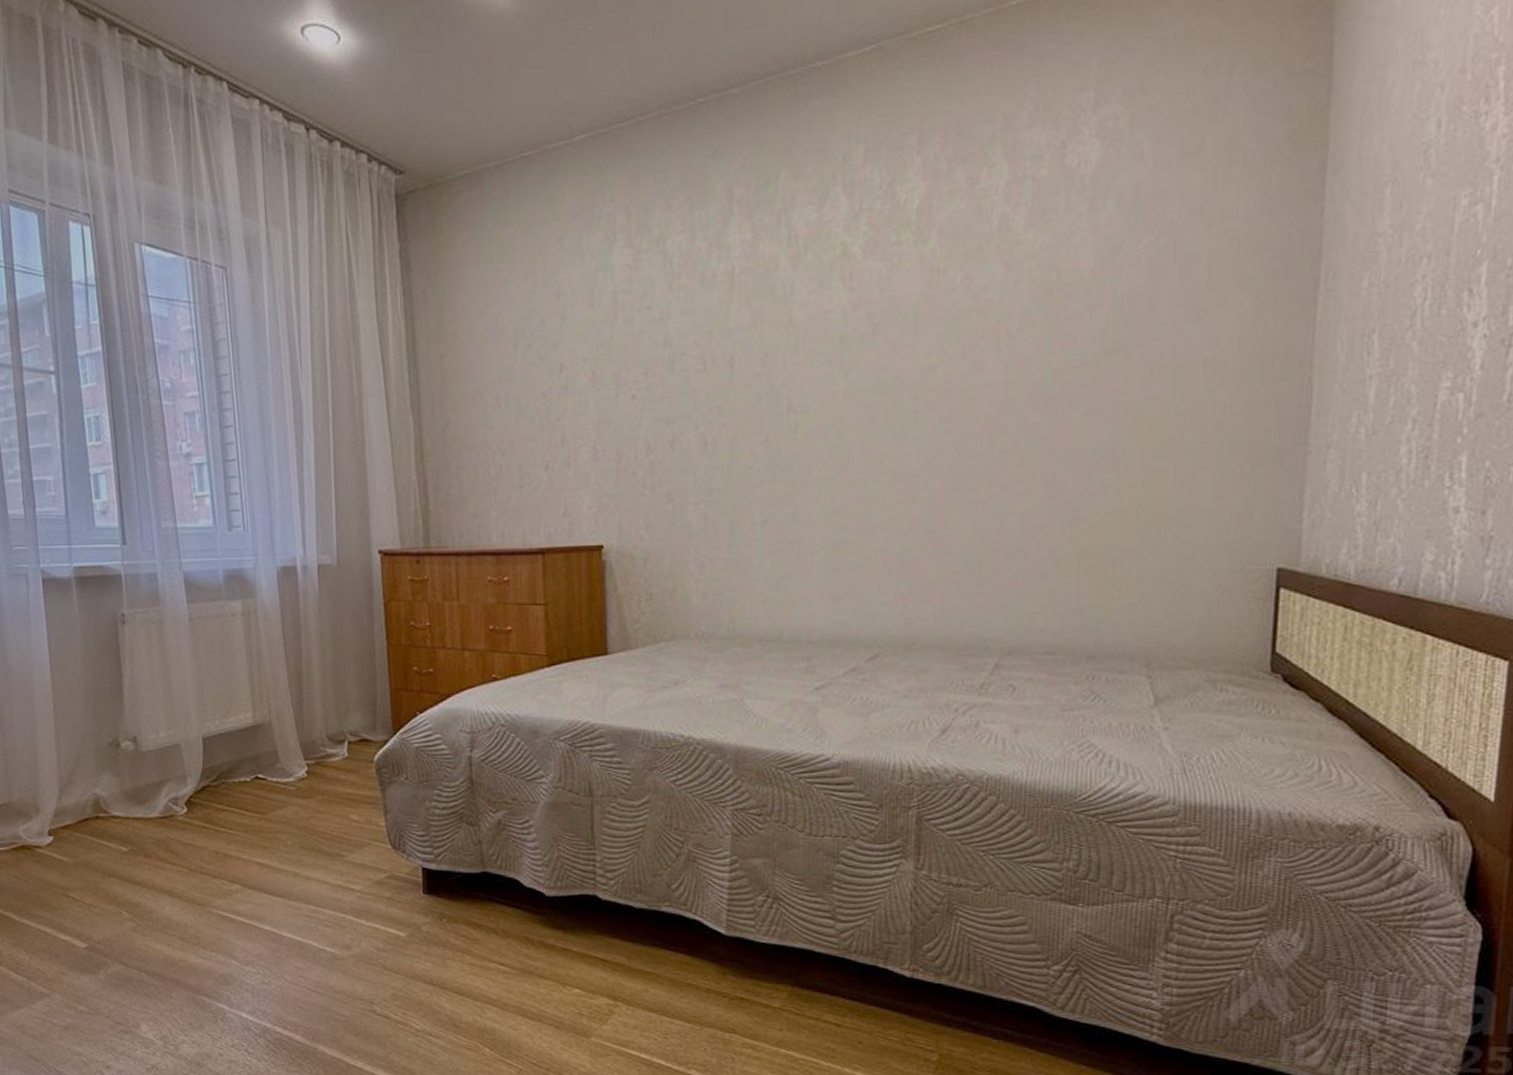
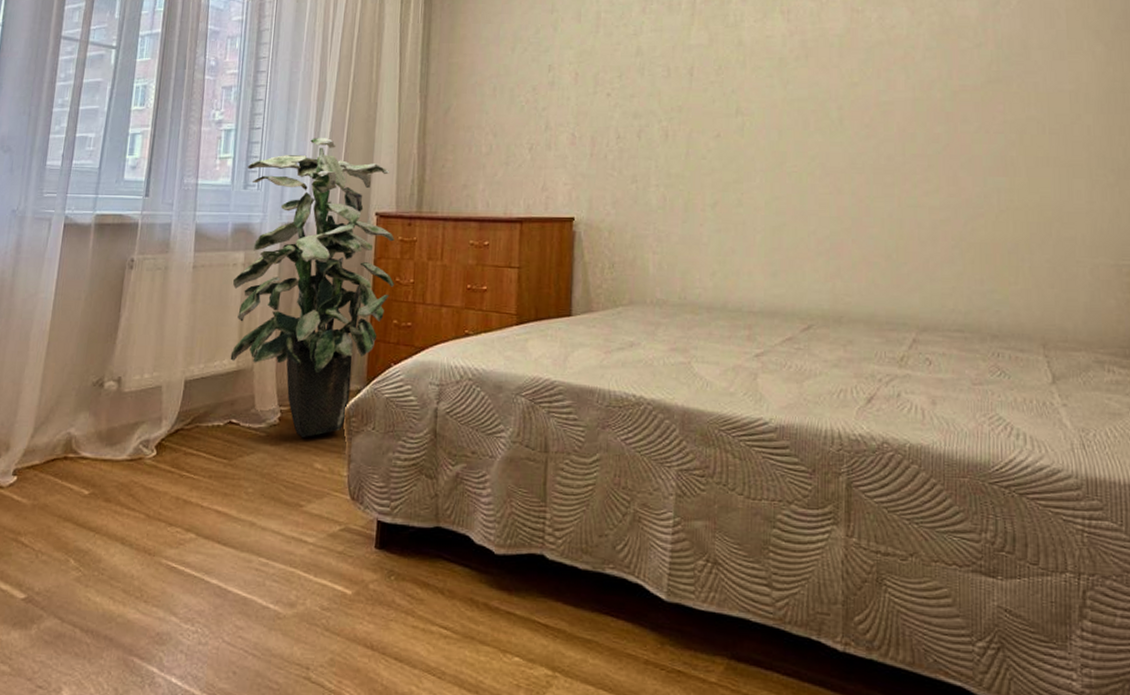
indoor plant: none [229,467,410,790] -> present [230,138,395,437]

